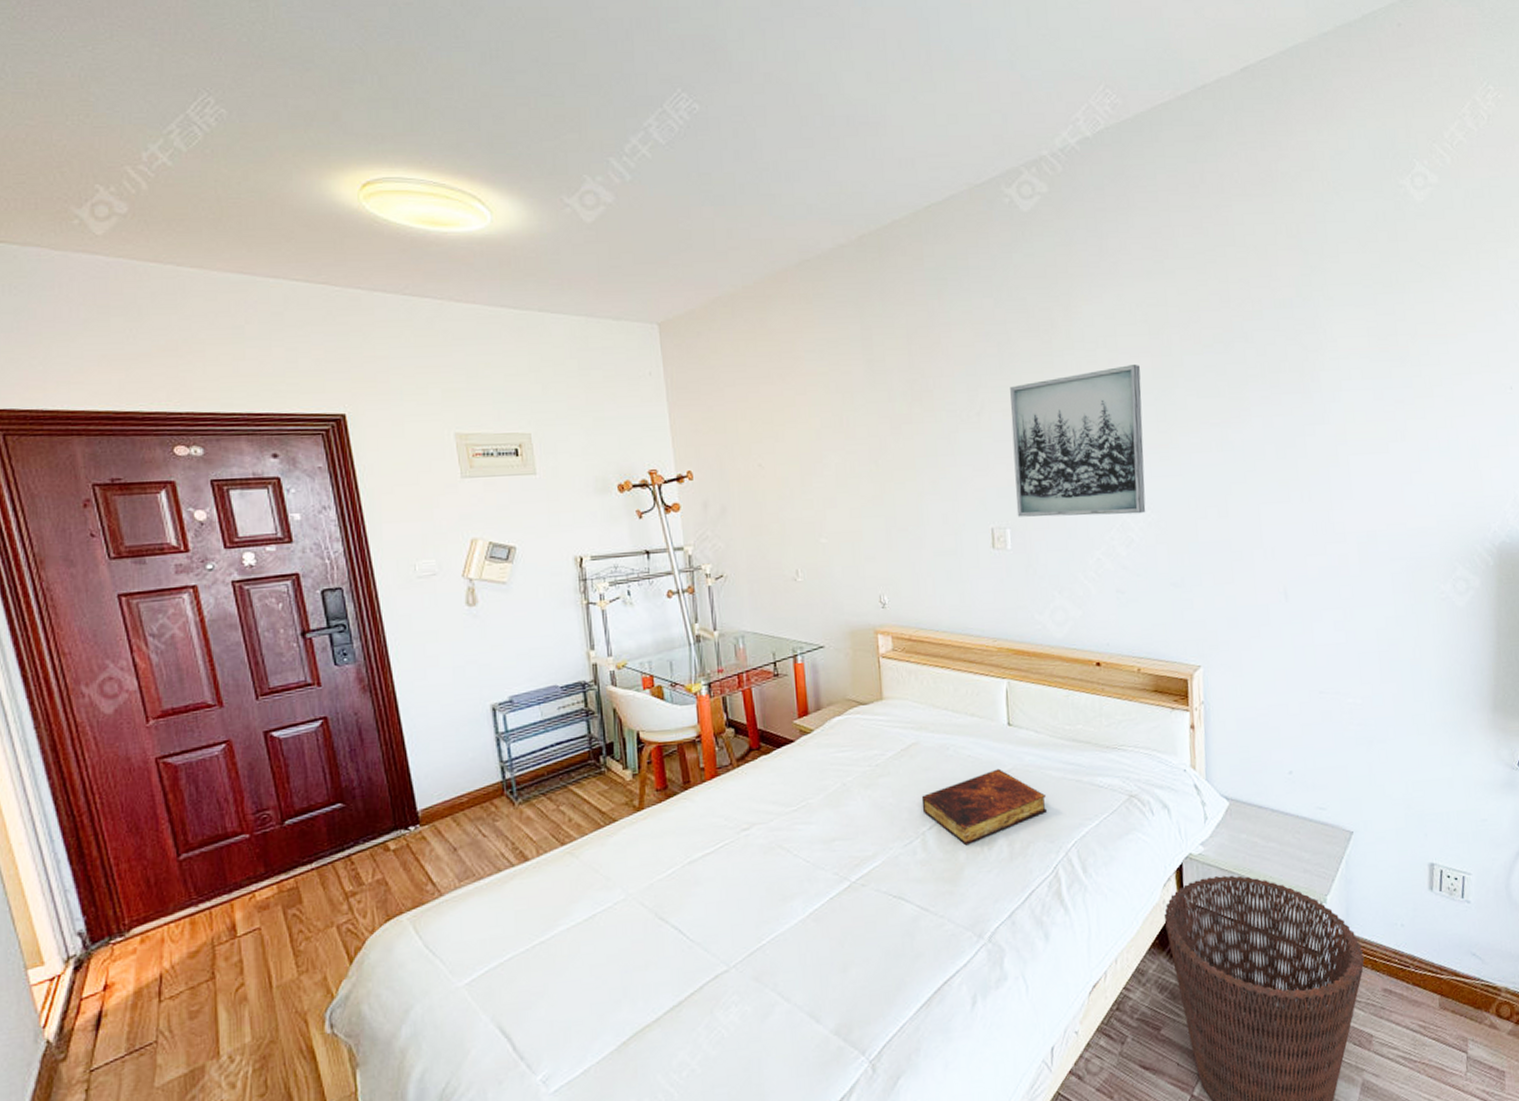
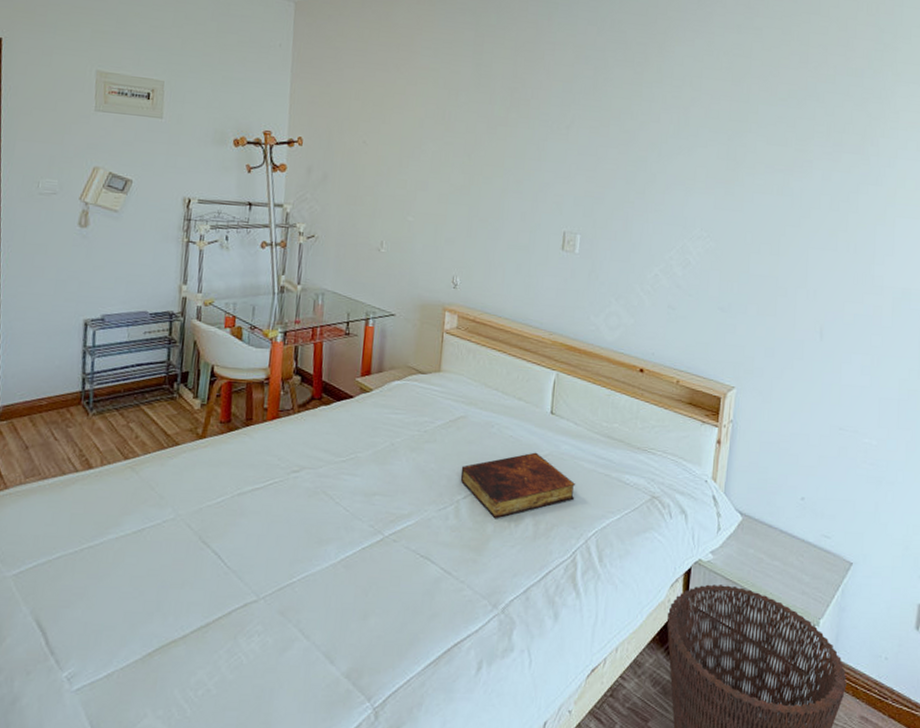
wall art: present [1010,365,1146,517] -> none [588,105,719,240]

